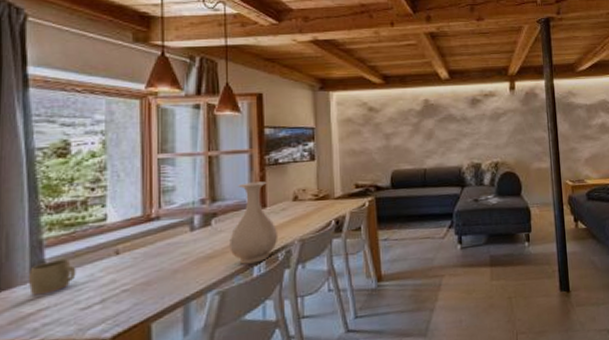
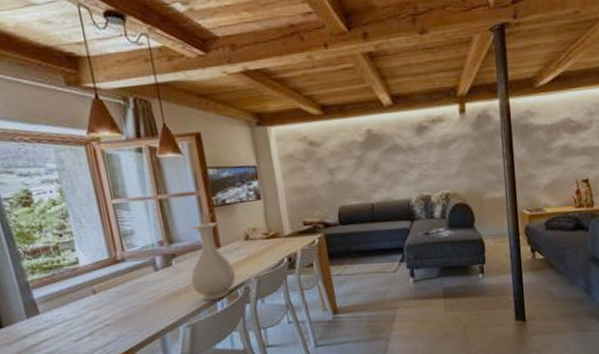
mug: present [28,259,76,296] -> none [24,298,64,330]

